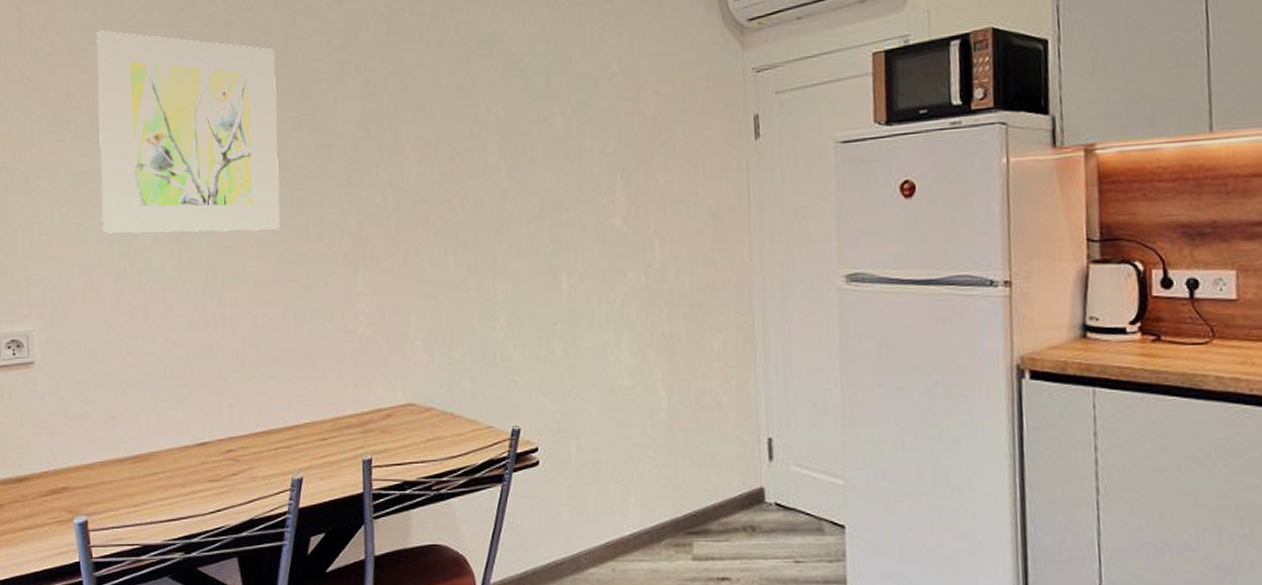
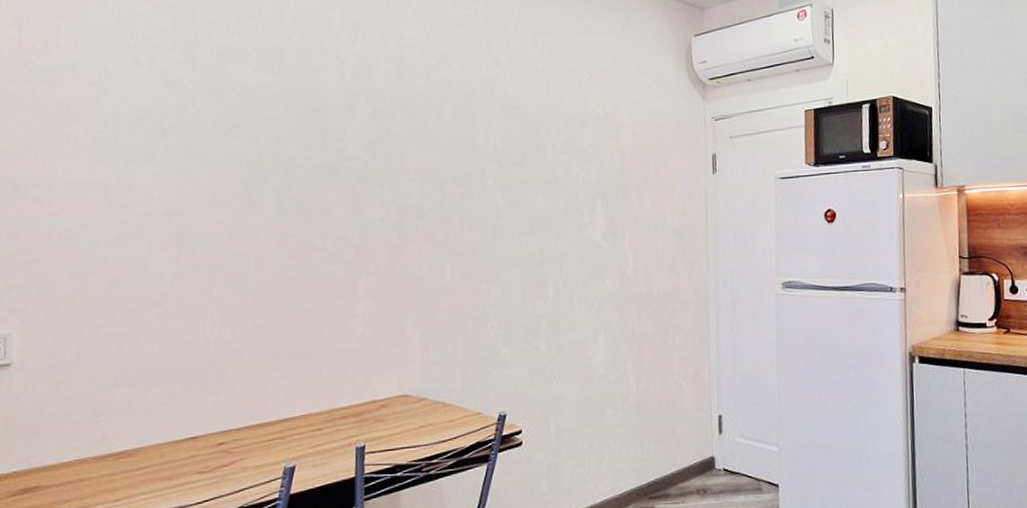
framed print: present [96,30,280,234] -> none [97,52,287,241]

